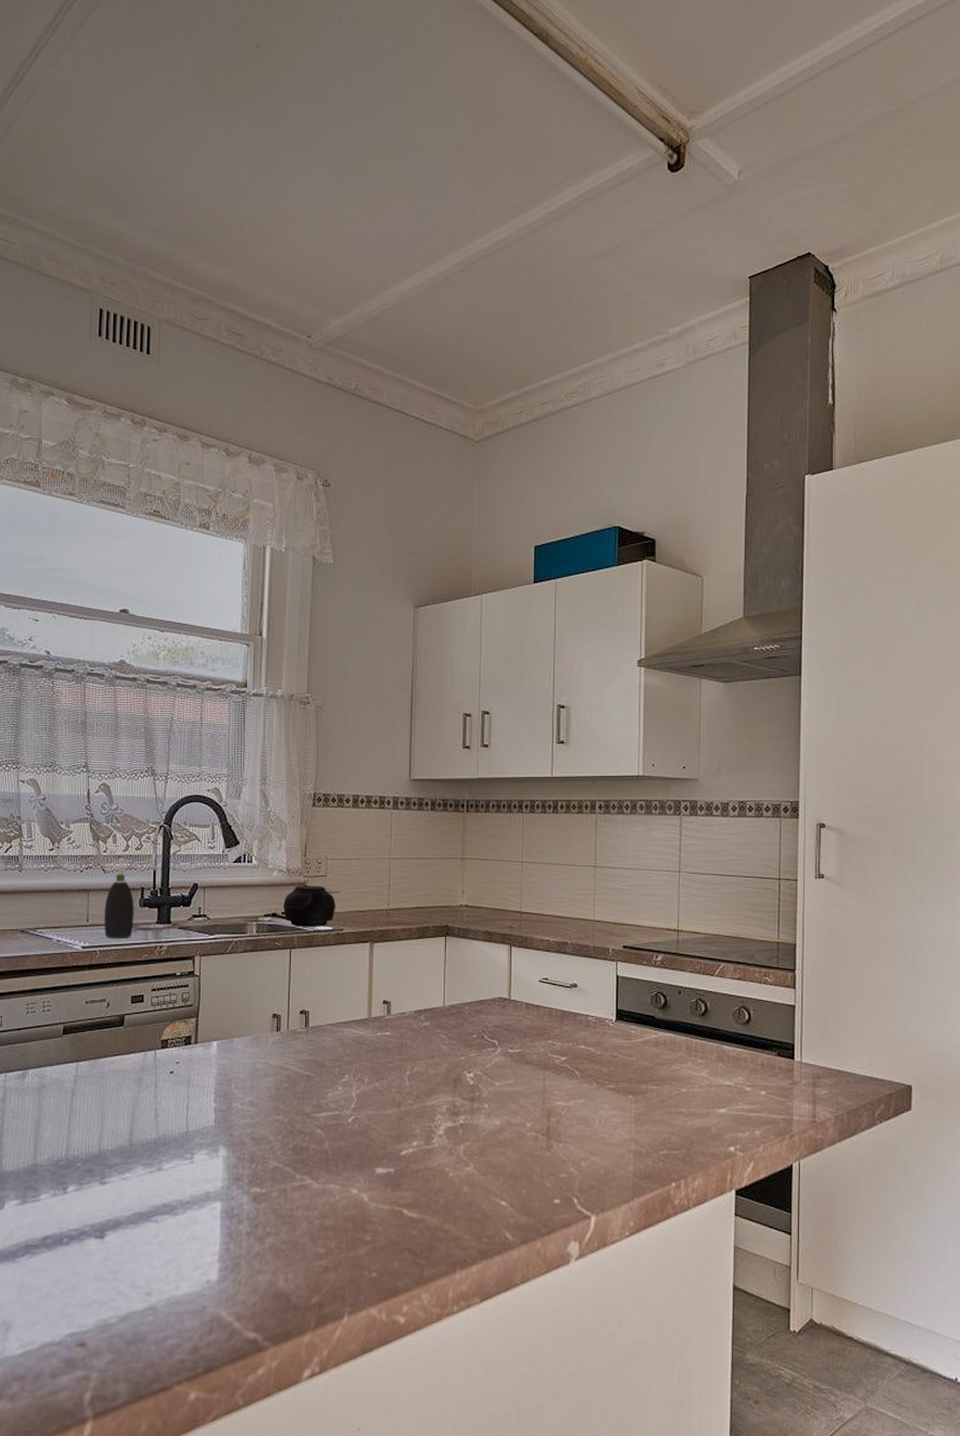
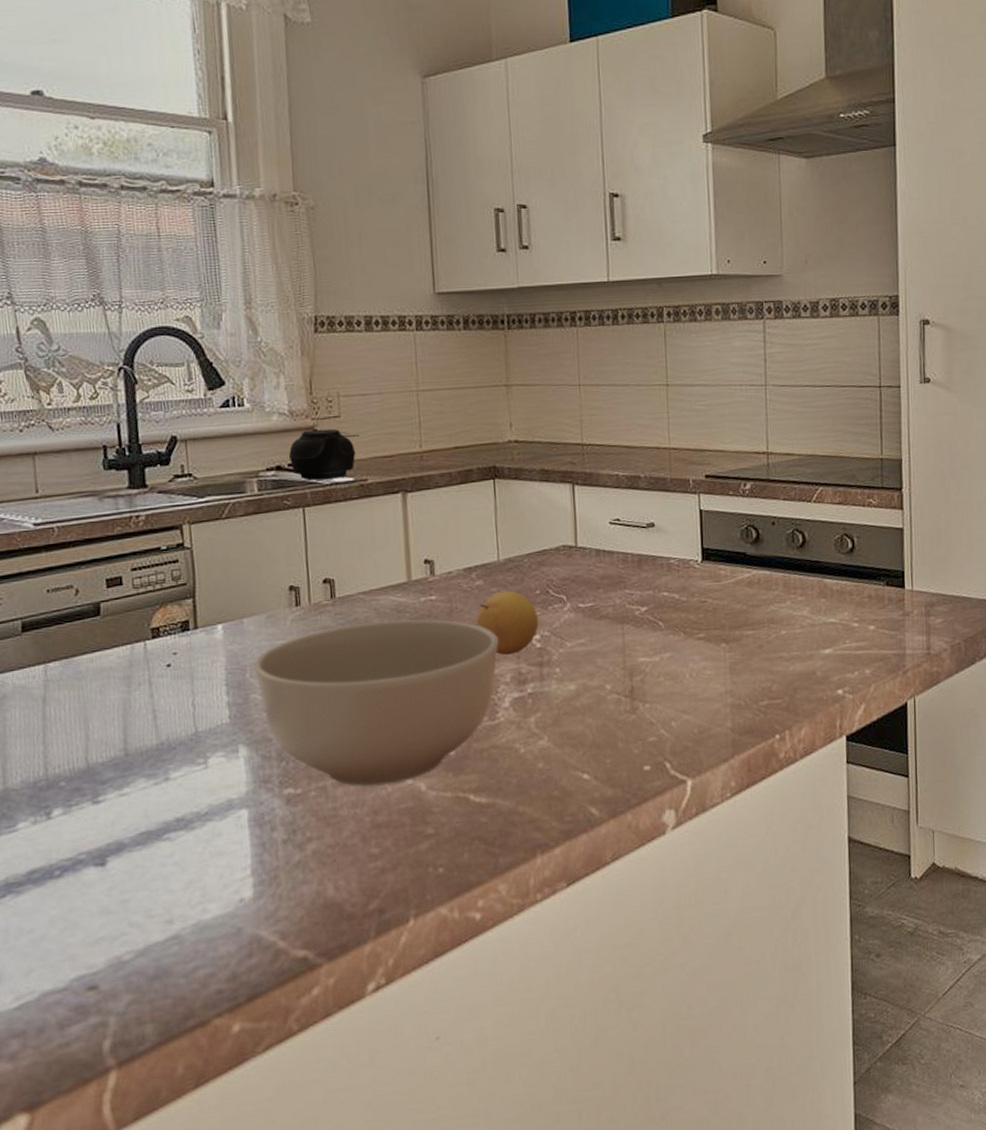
soap dispenser: present [105,866,134,939] -> none [57,421,99,512]
bowl: none [237,1051,438,1193] -> present [253,619,498,787]
fruit: none [421,1033,474,1088] -> present [476,590,539,655]

